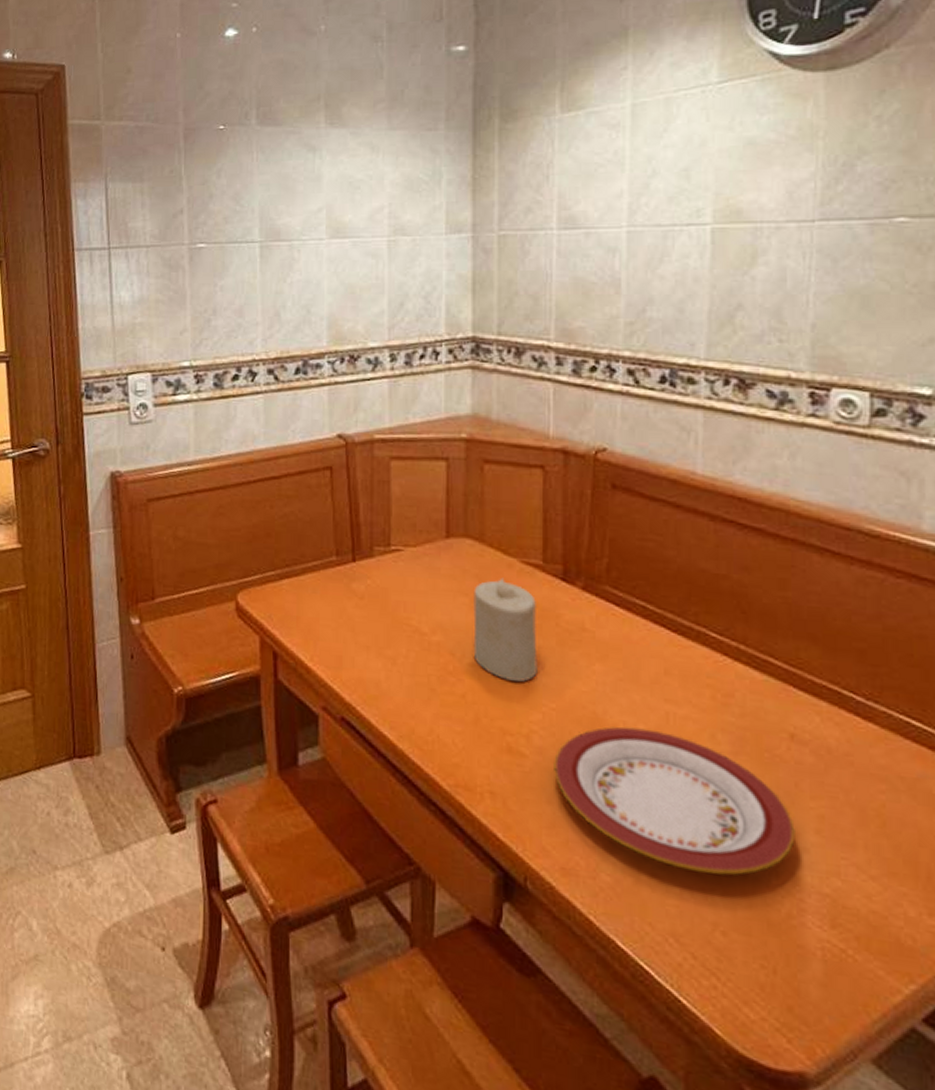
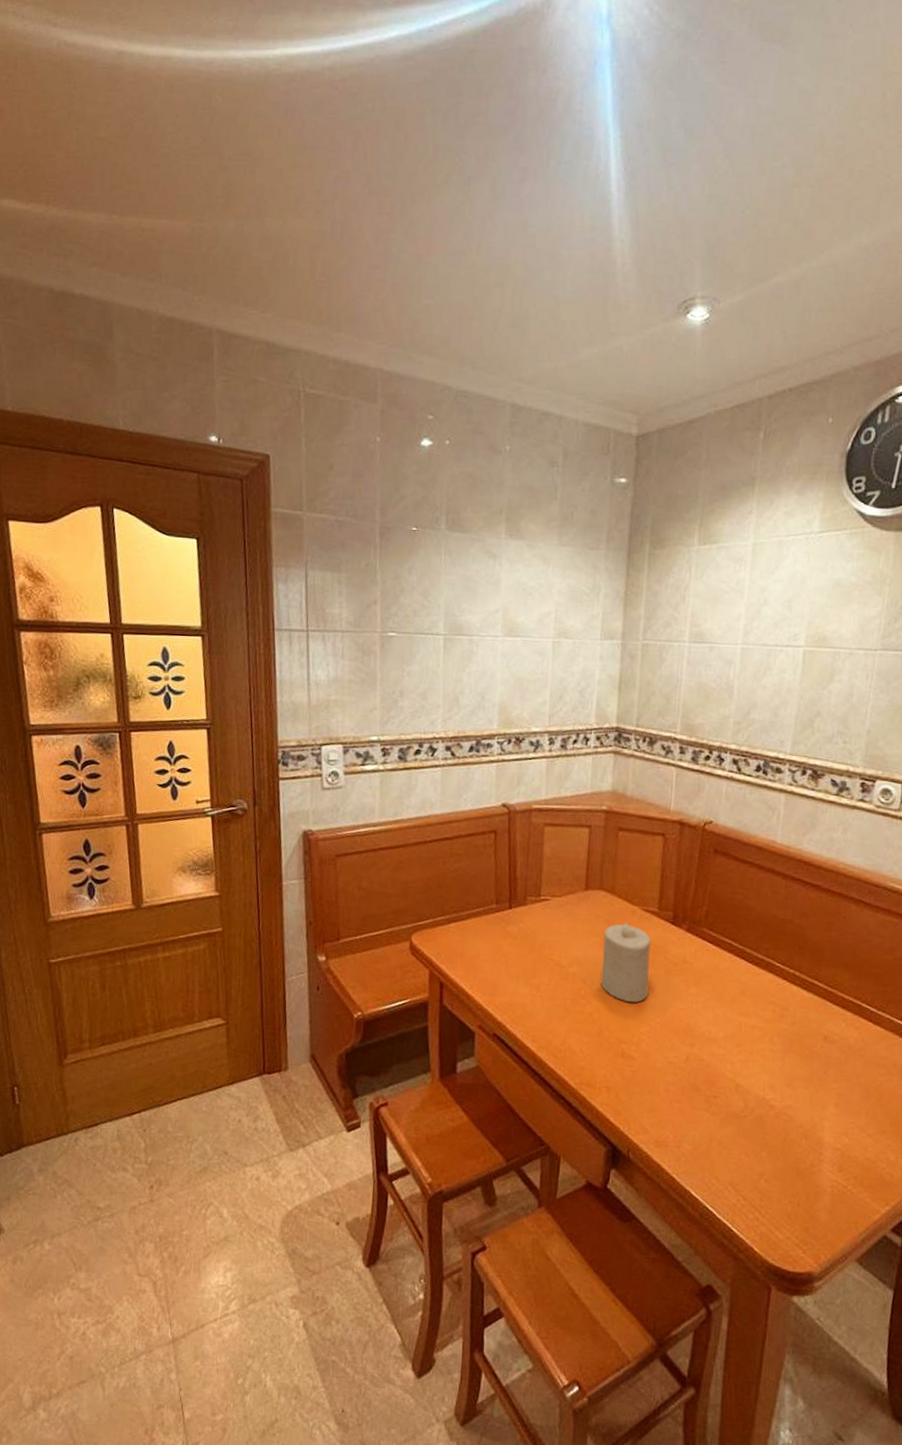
plate: present [554,726,795,876] -> none [655,1034,821,1140]

